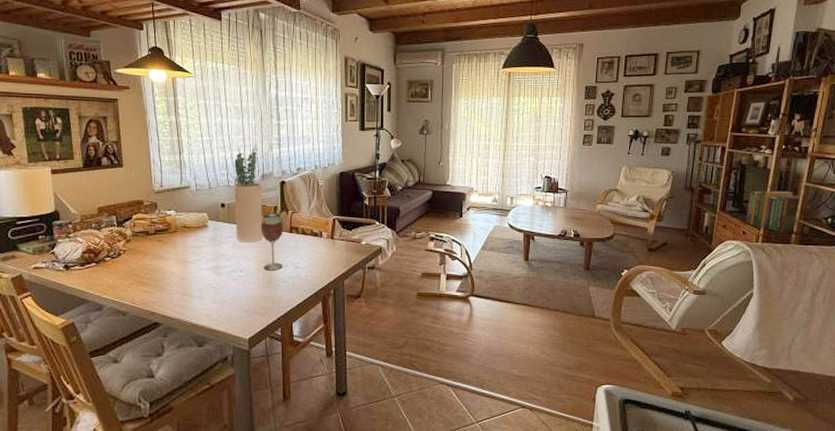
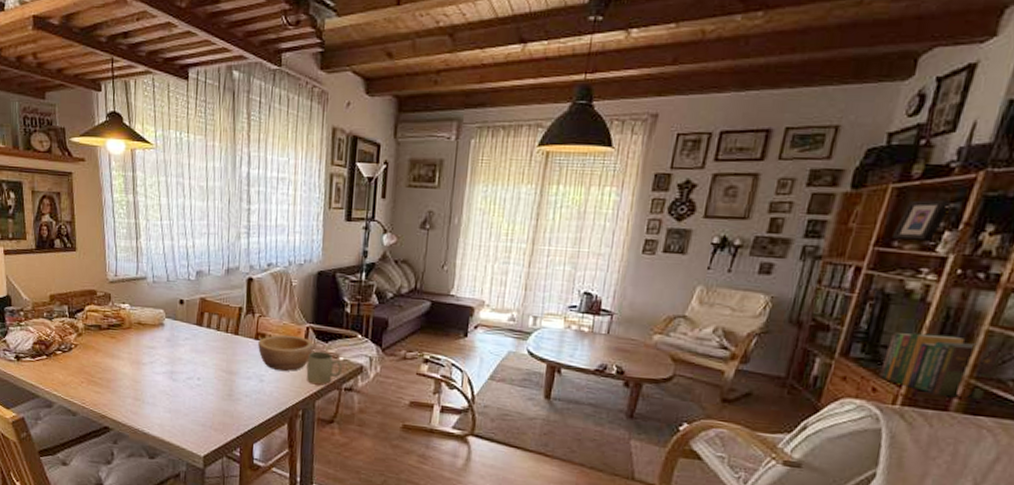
vase: present [234,143,263,243] -> none [194,231,226,348]
wineglass: present [261,212,283,271] -> none [222,313,249,382]
bowl: none [293,226,340,257] -> present [258,334,314,371]
mug: none [335,238,365,266] -> present [306,351,343,385]

